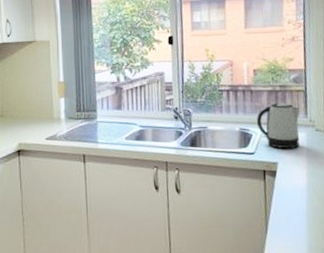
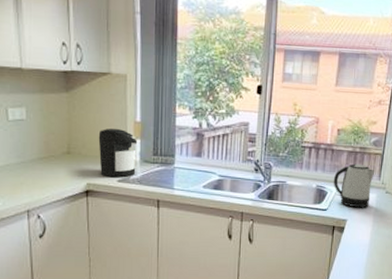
coffee maker: none [27,89,62,136] -> present [98,128,138,178]

